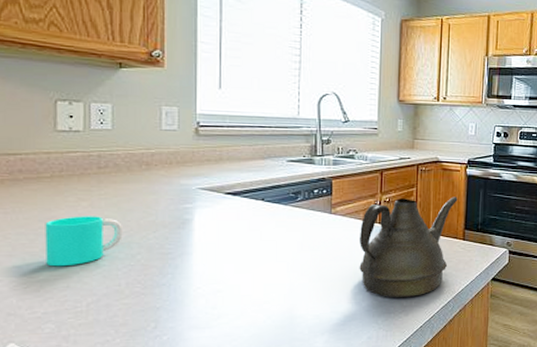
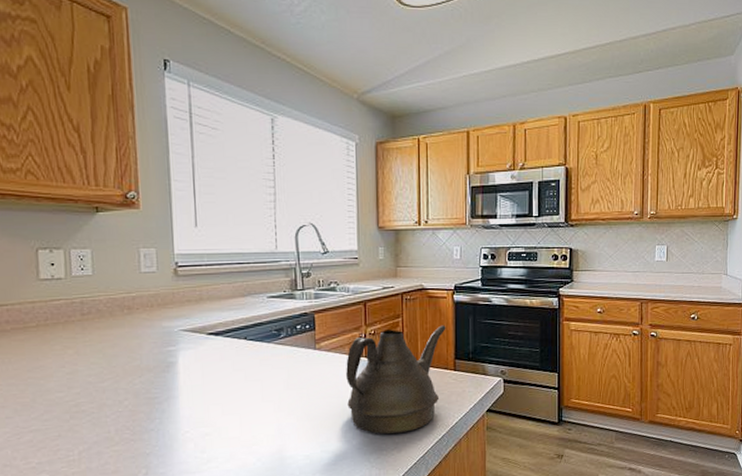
cup: present [45,216,123,267] -> none [34,363,109,416]

